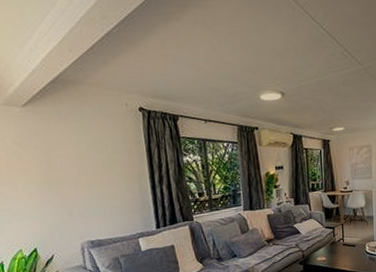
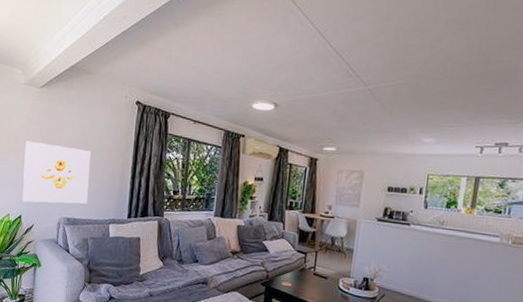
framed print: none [20,167,109,234] -> present [22,140,91,204]

